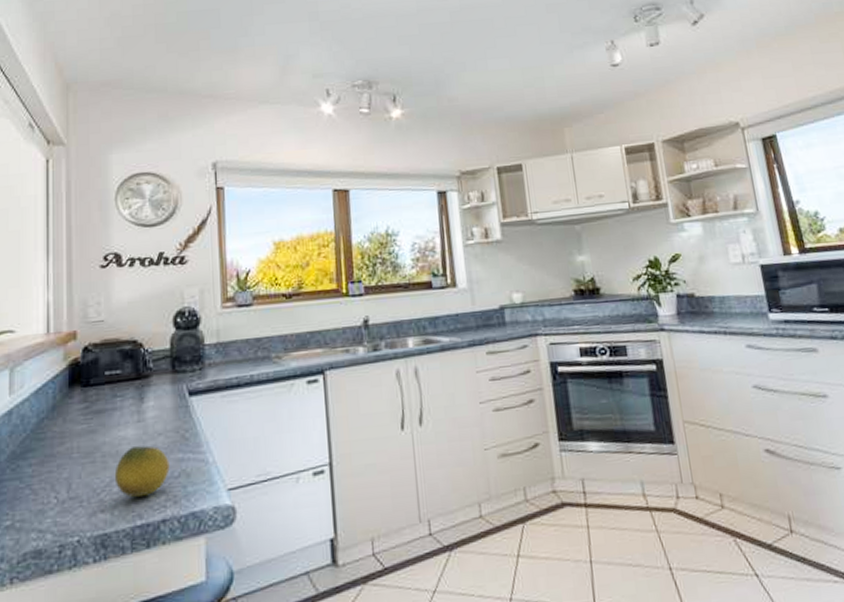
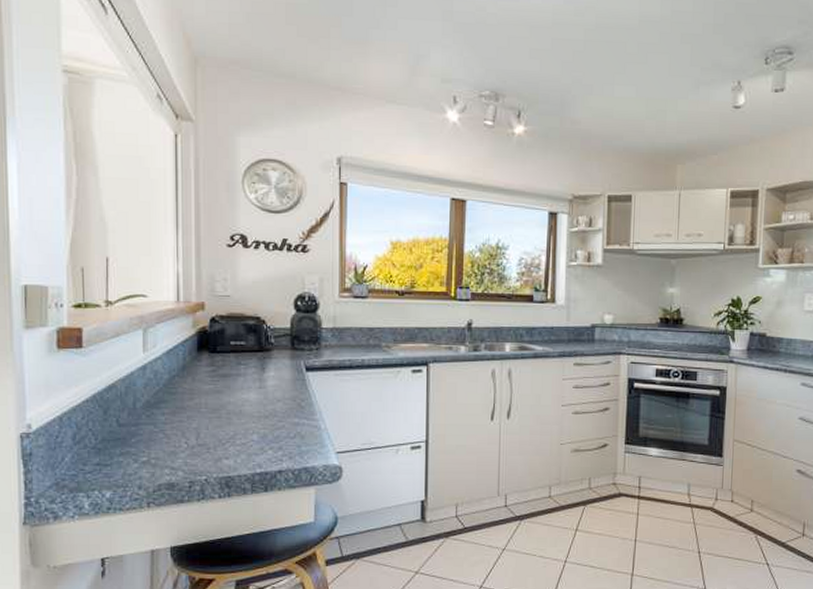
fruit: present [114,445,170,497] -> none [238,409,286,450]

